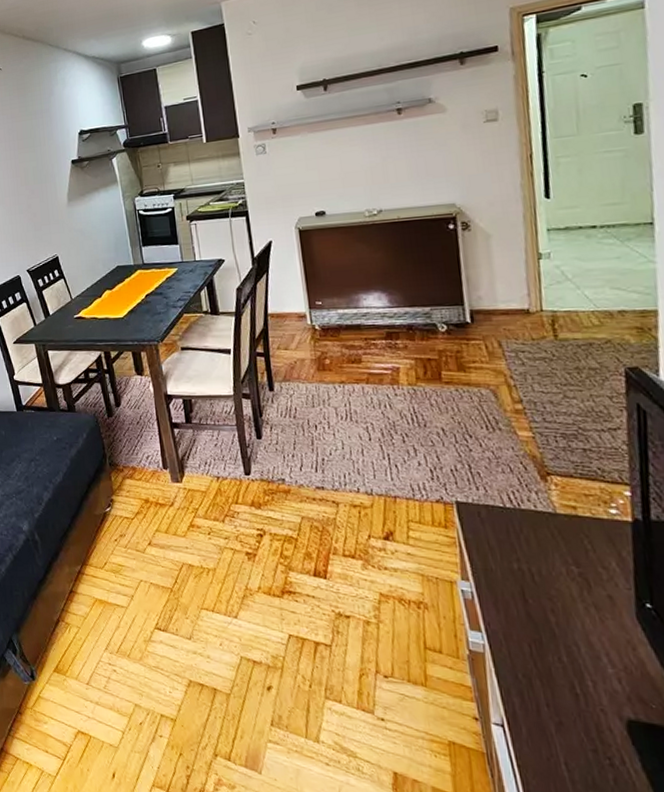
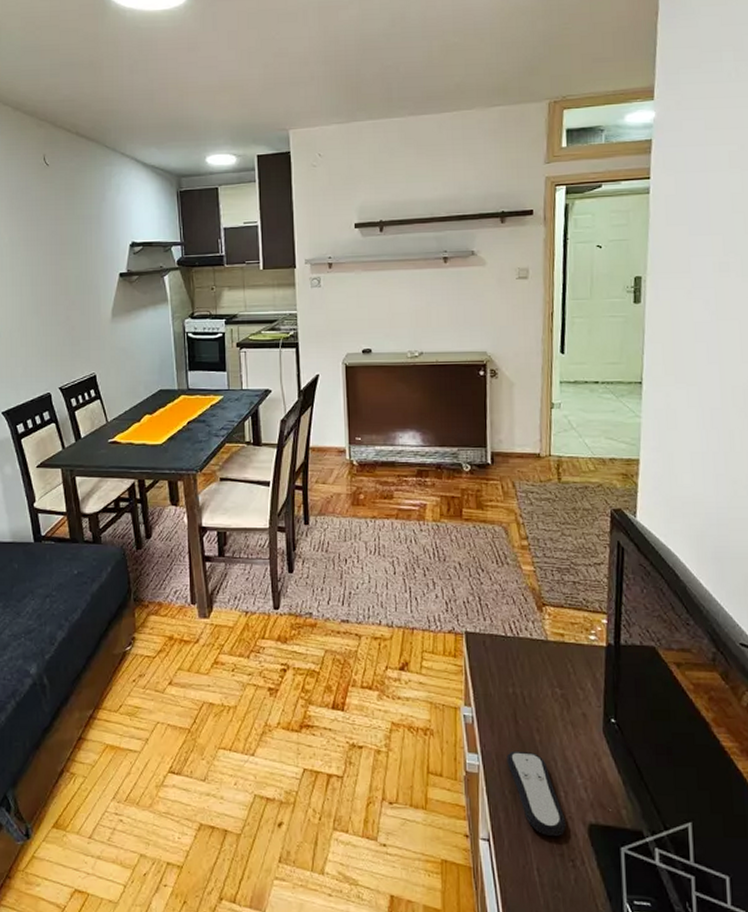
remote control: none [516,631,598,731] -> present [507,750,566,837]

